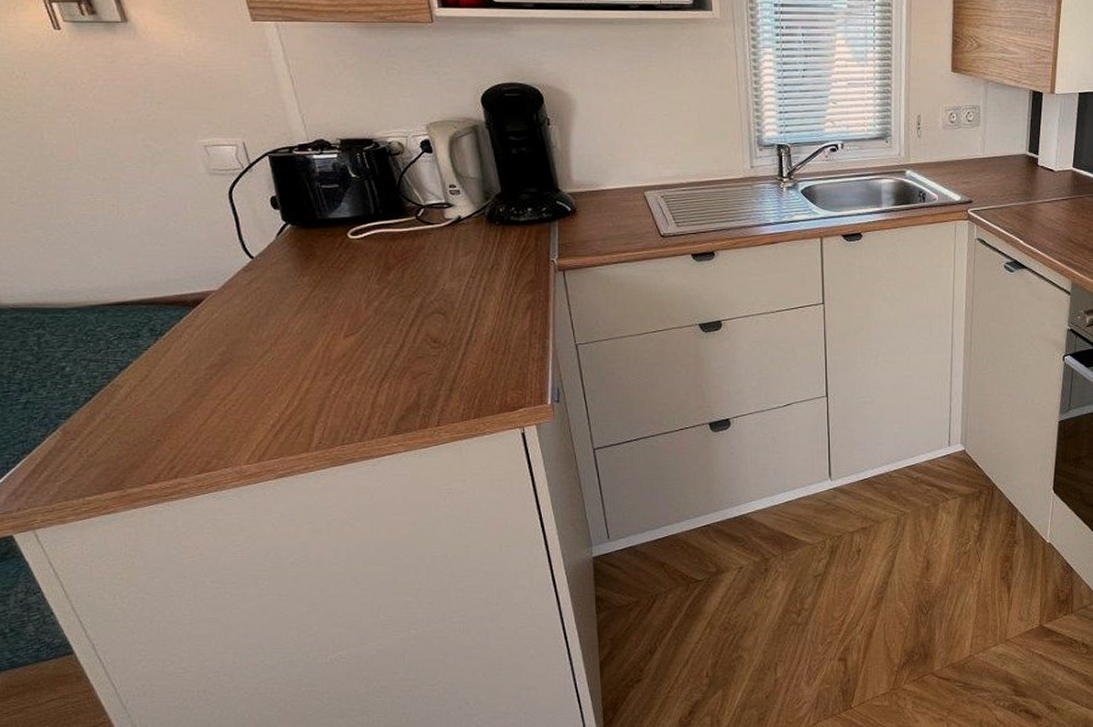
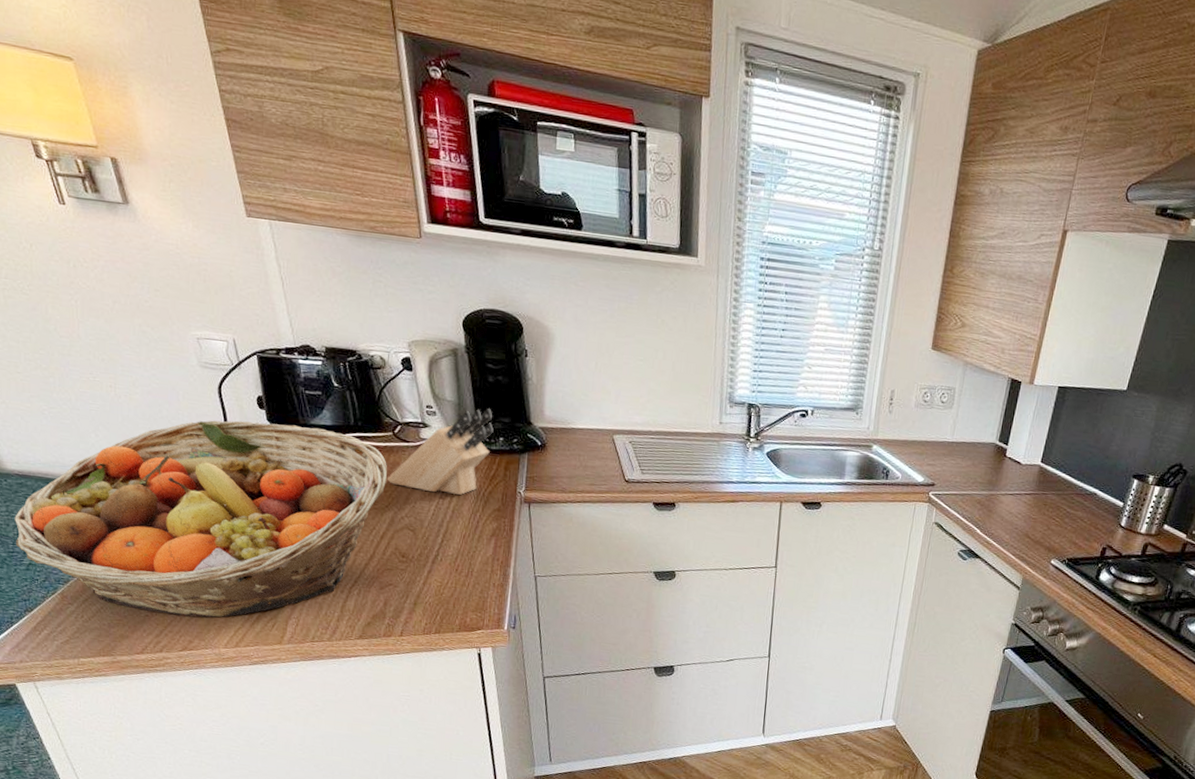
fruit basket: none [10,221,413,436] -> present [15,420,388,618]
knife block: none [413,180,521,272] -> present [388,408,494,495]

